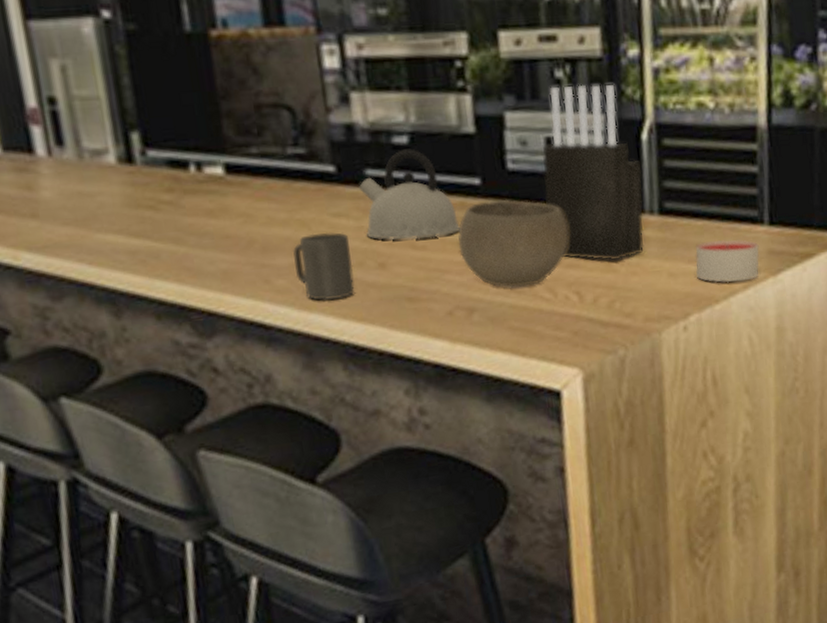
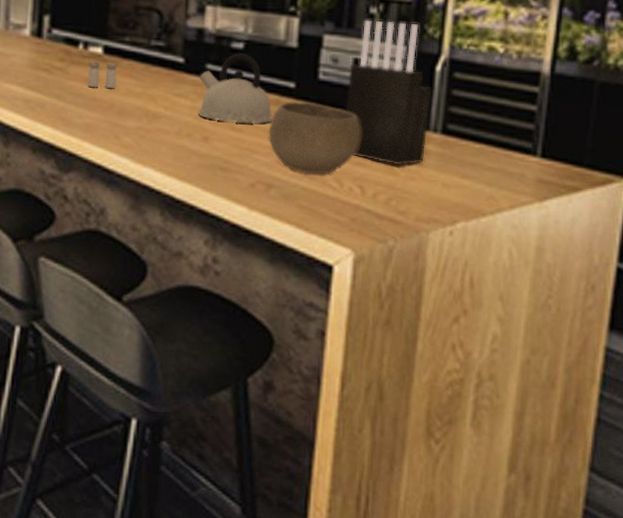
salt and pepper shaker: none [208,183,252,221] -> present [87,61,117,89]
mug: present [293,232,355,301] -> none [139,106,184,160]
candle: present [695,240,760,283] -> none [468,162,529,202]

